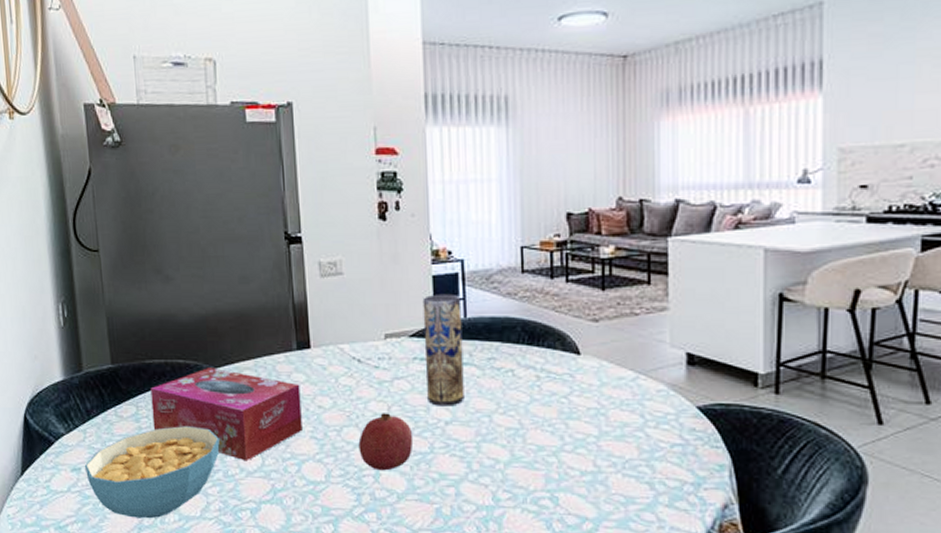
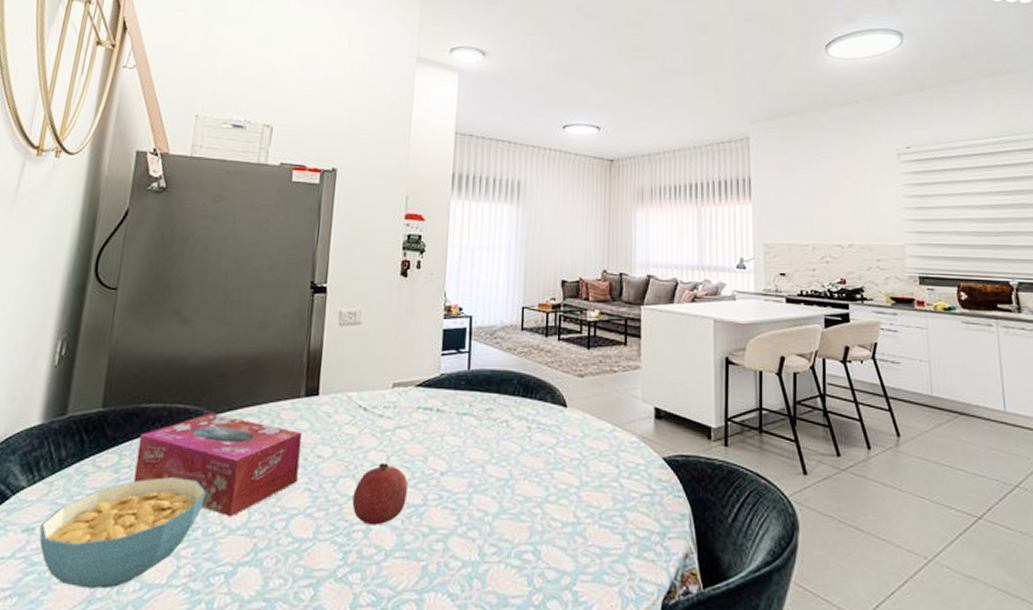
vase: present [422,293,464,406] -> none [426,346,467,457]

